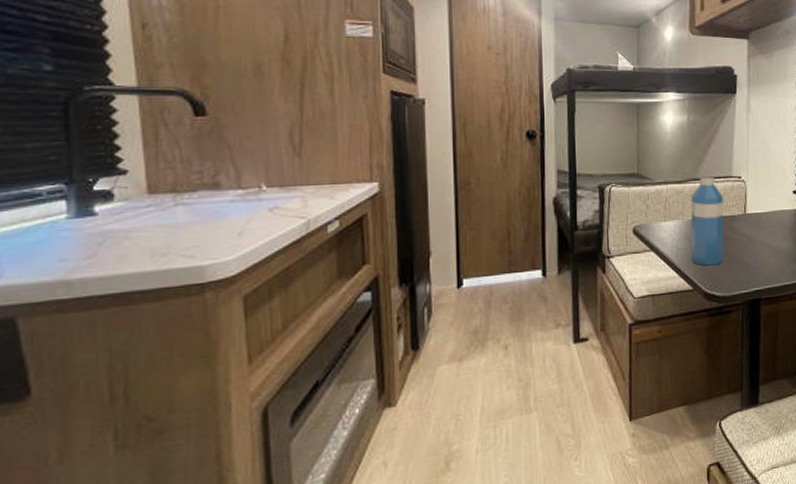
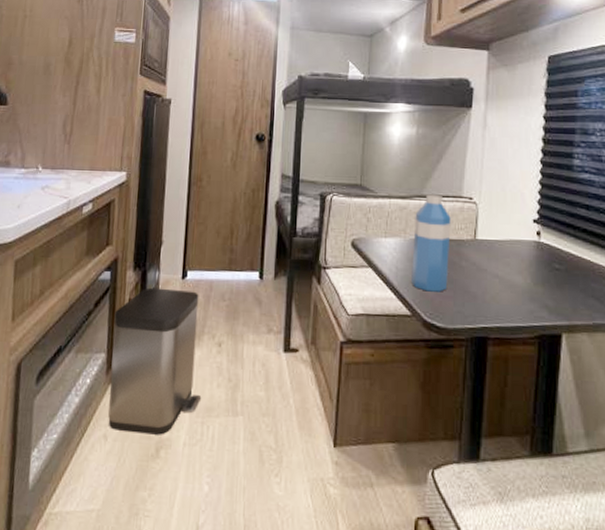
pedal bin: none [381,299,491,455] -> present [108,287,202,435]

